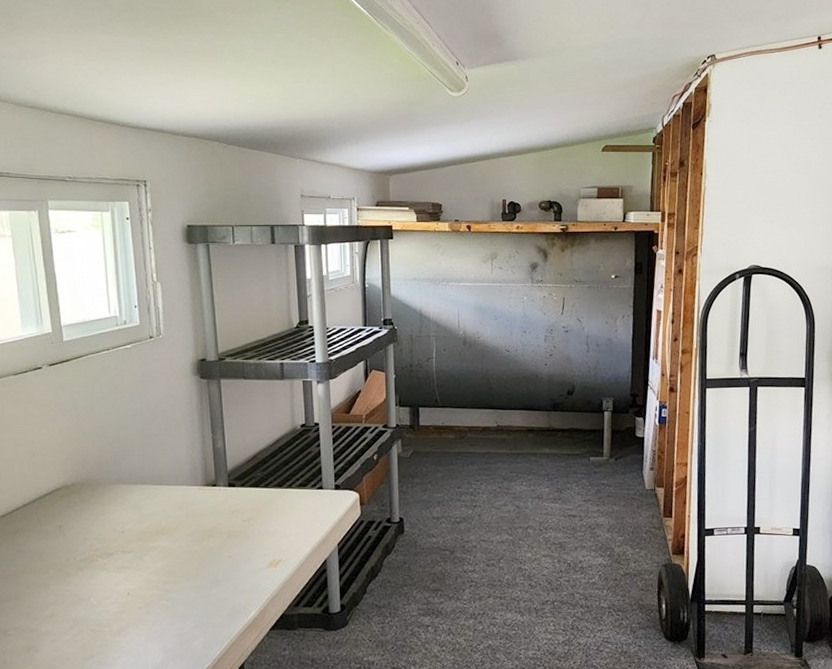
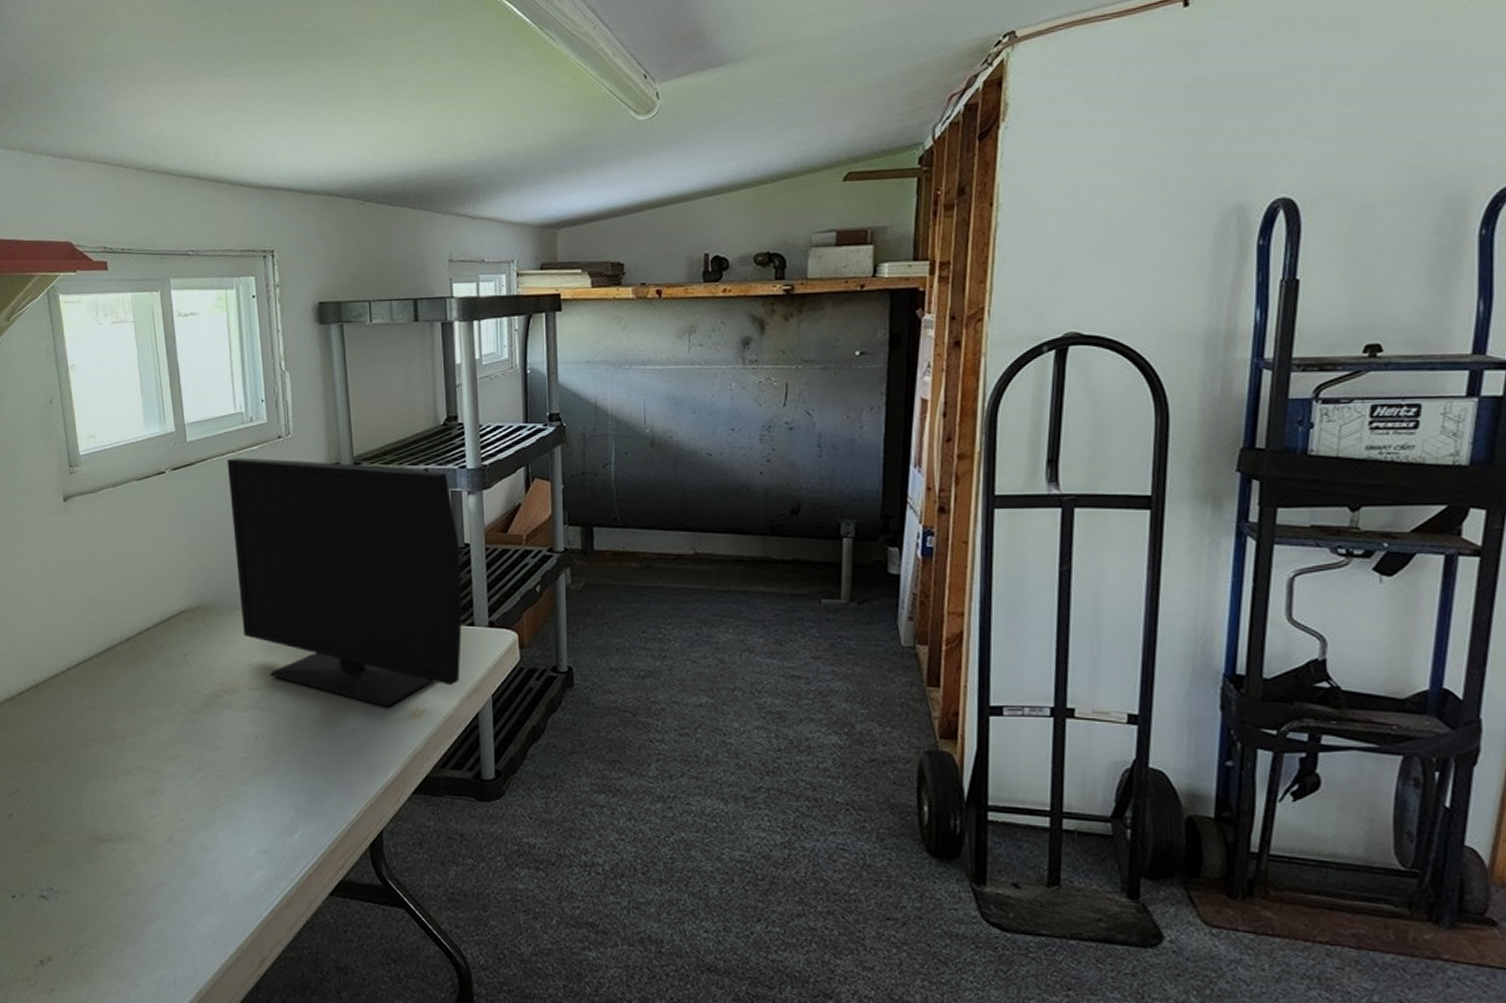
monitor: none [102,355,313,560] -> present [227,458,463,708]

